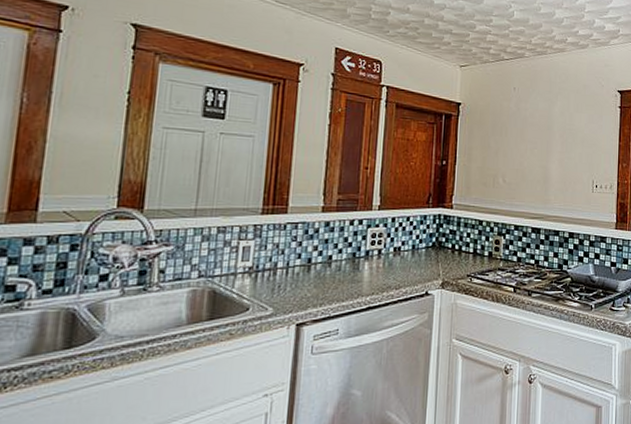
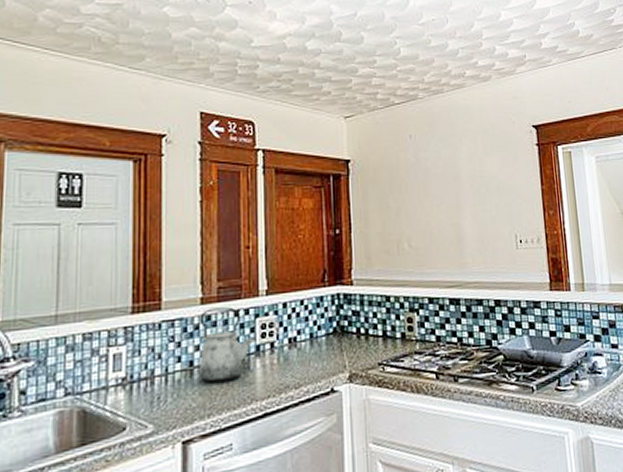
kettle: none [316,216,367,278] -> present [200,307,257,383]

